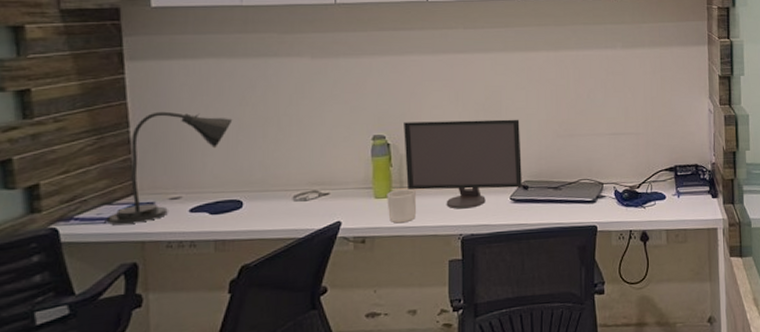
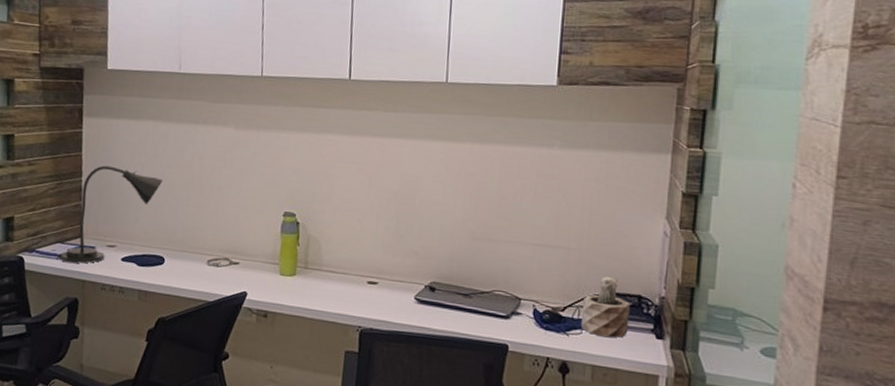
mug: present [387,188,416,223] -> none [291,269,320,305]
computer monitor: present [404,119,522,209] -> none [311,202,434,301]
succulent plant: none [654,153,691,204] -> present [581,276,630,338]

